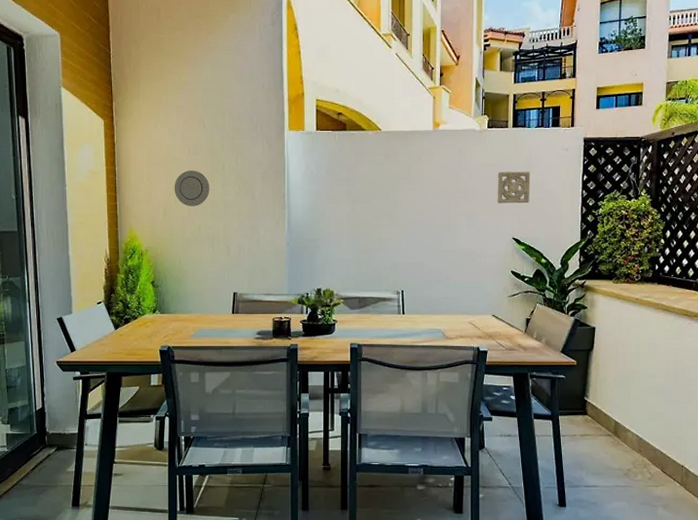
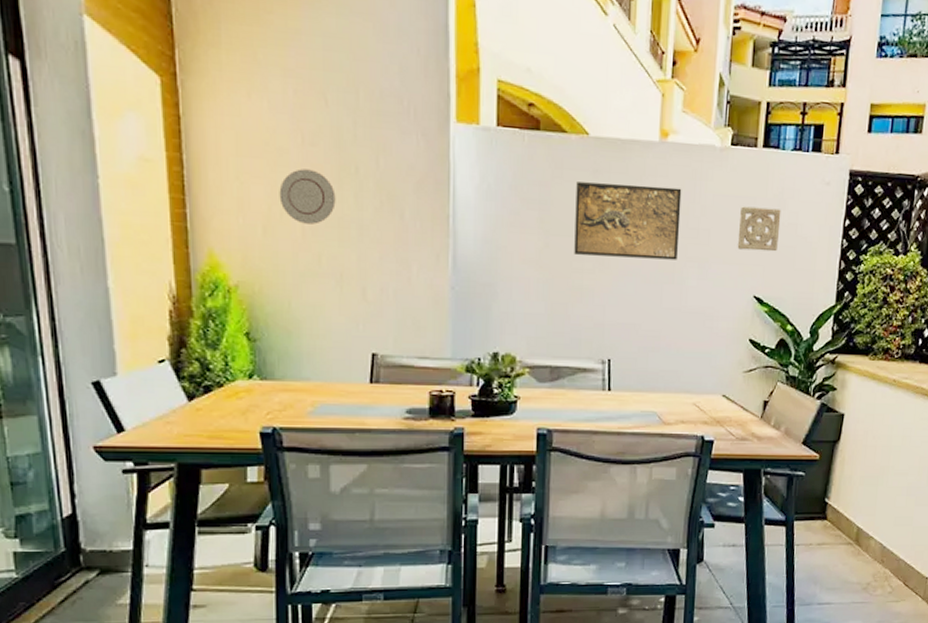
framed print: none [373,162,452,215] -> present [574,182,682,260]

